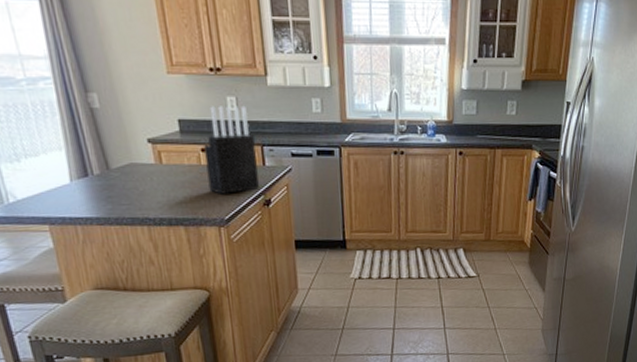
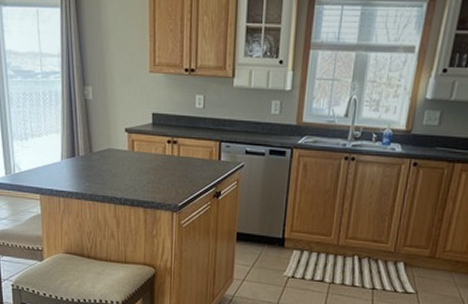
knife block: present [204,105,260,194] -> none [168,103,216,183]

